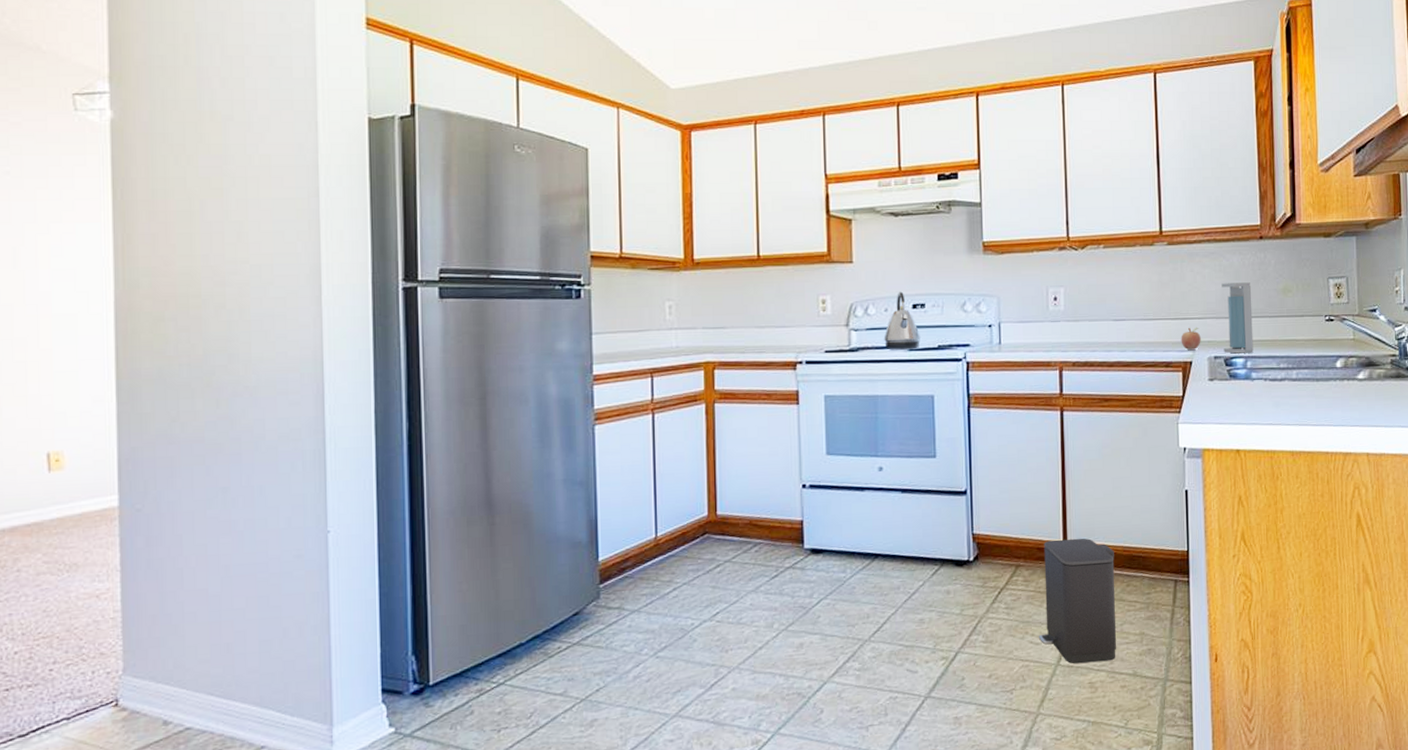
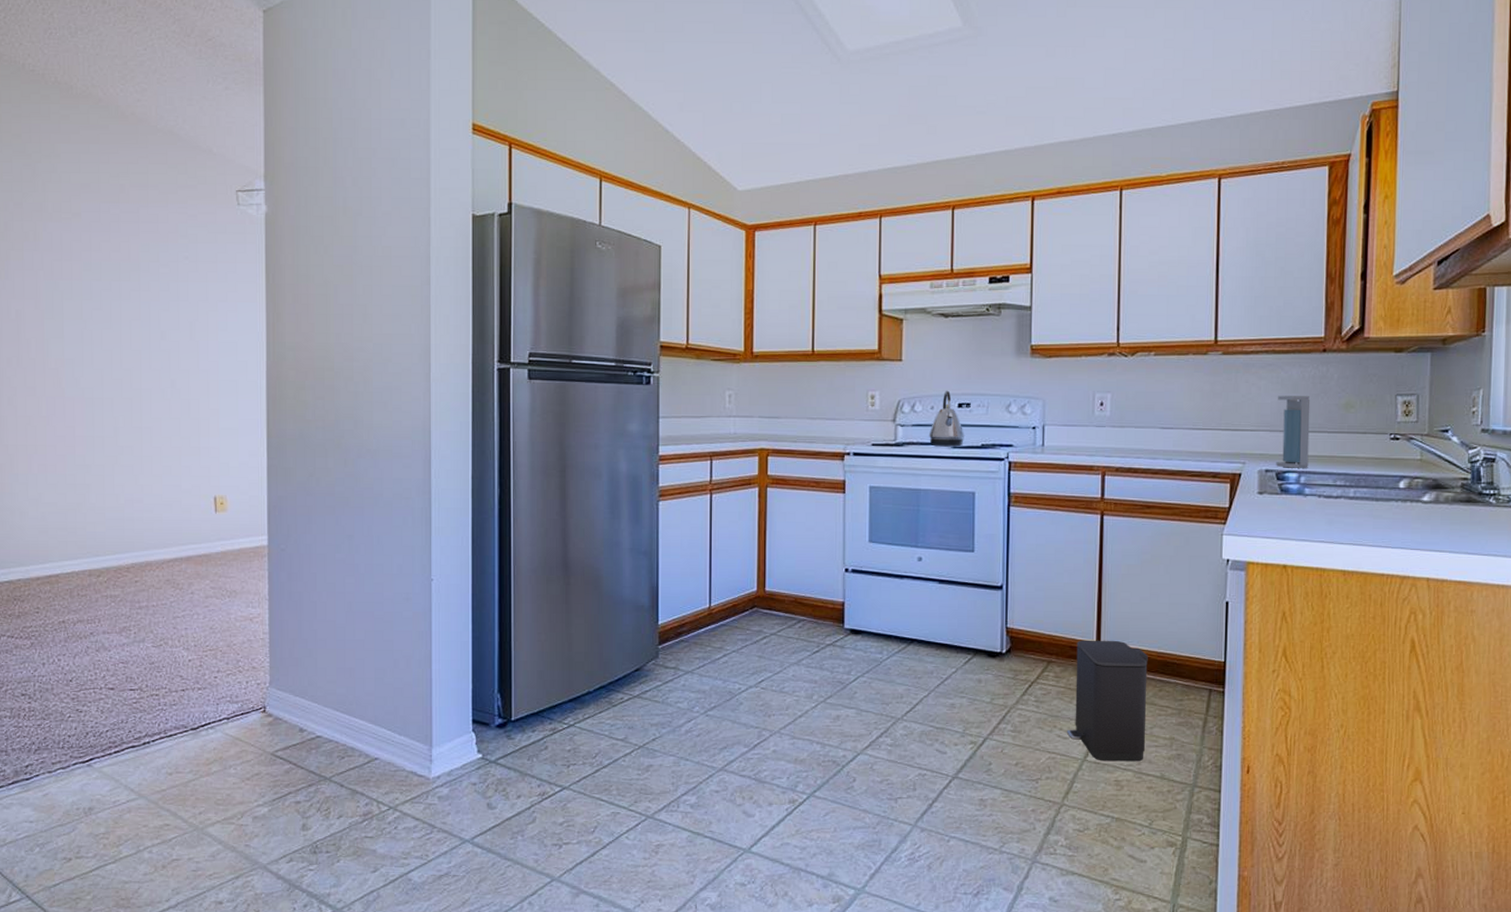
fruit: present [1181,327,1201,350] -> none [1230,439,1252,461]

